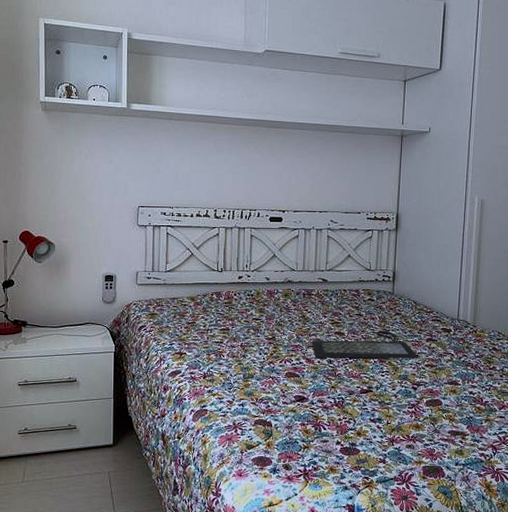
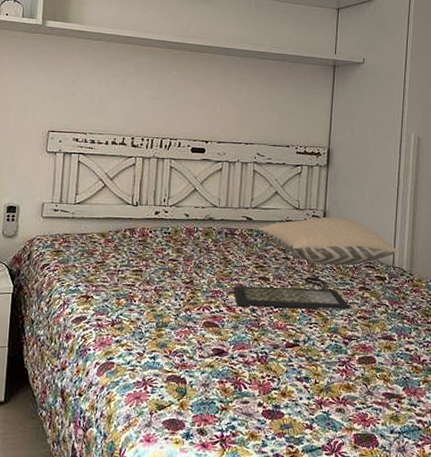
pillow: none [333,277,462,320] -> present [258,217,398,266]

